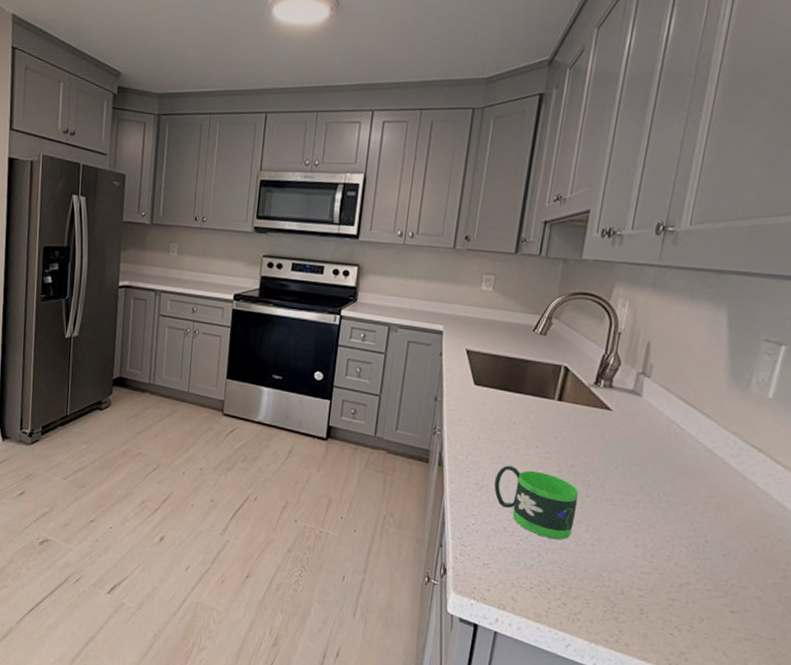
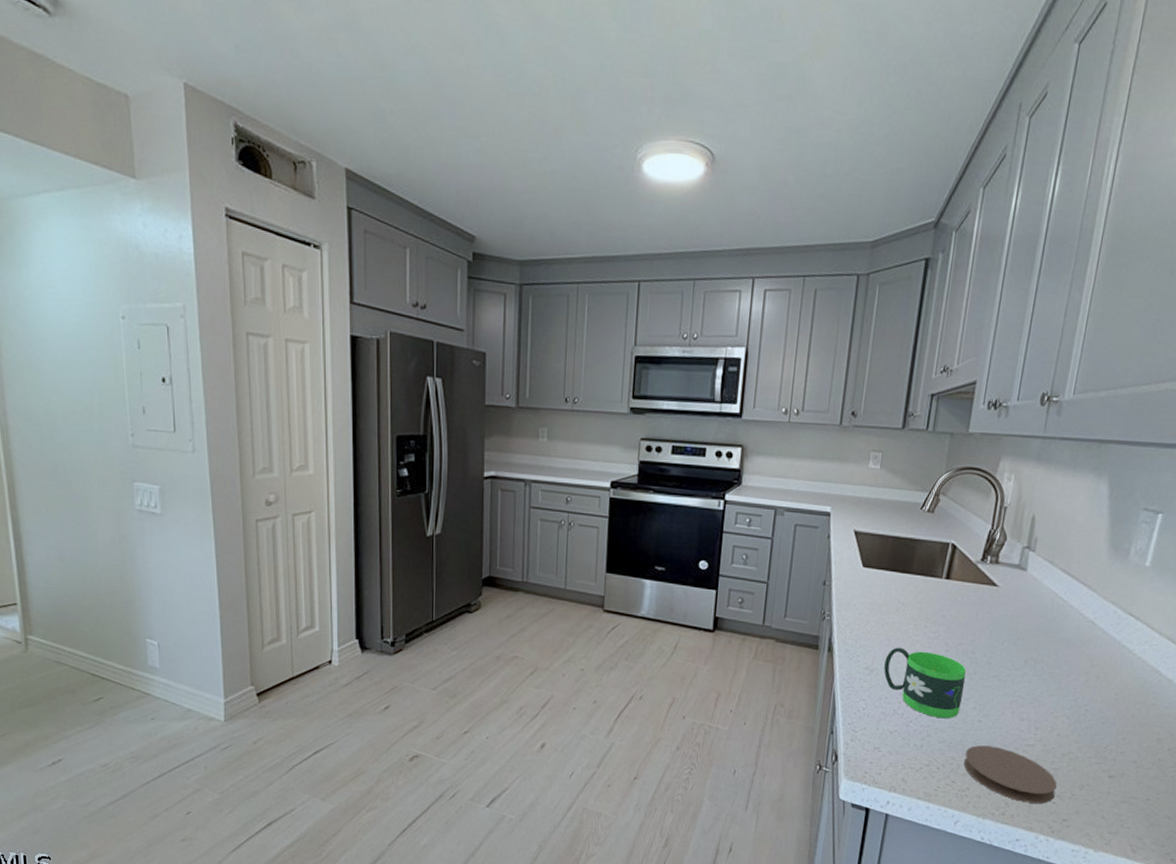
coaster: none [576,569,675,634] -> present [964,745,1057,804]

